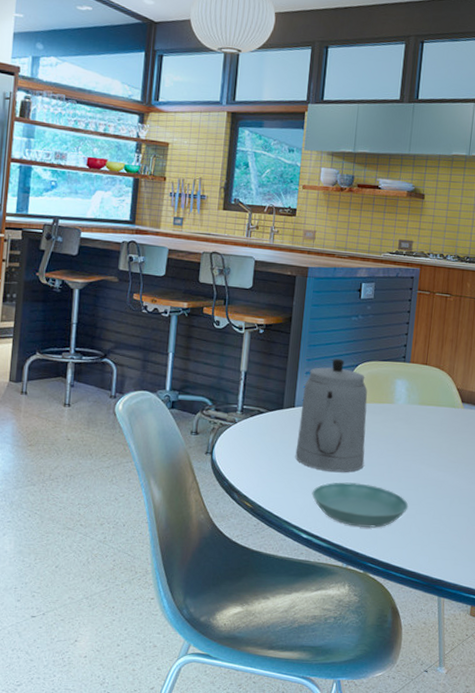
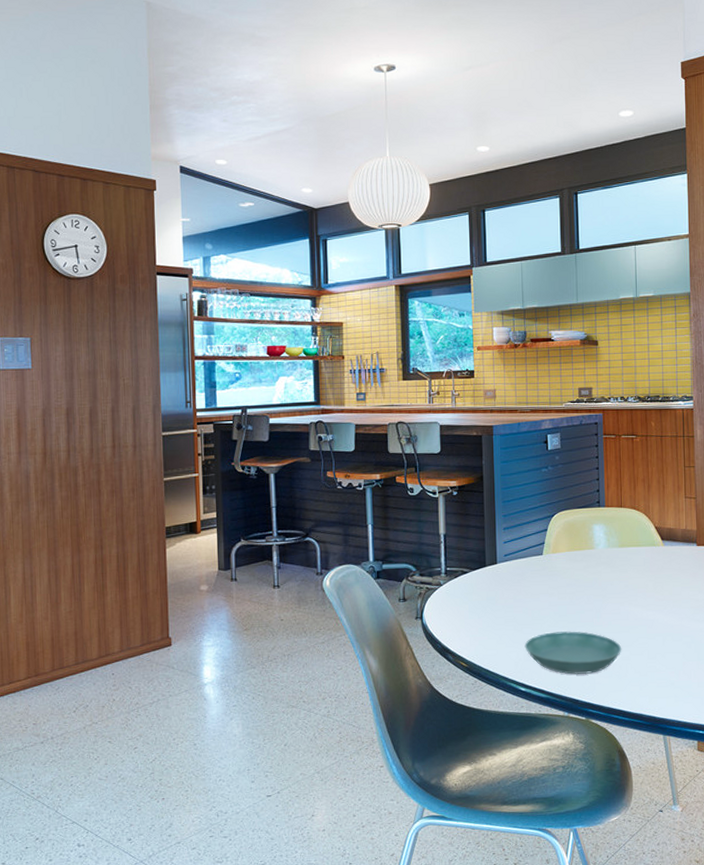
teapot: present [295,358,368,472] -> none [503,511,573,623]

